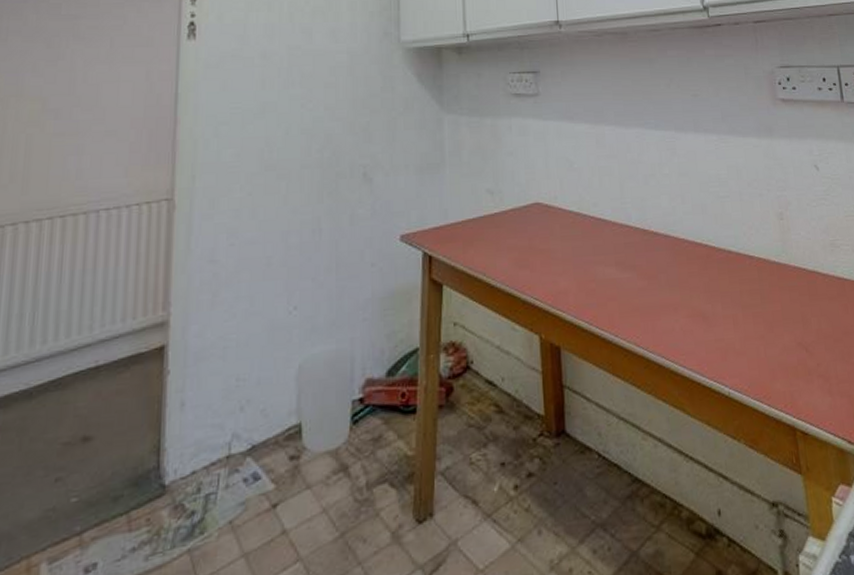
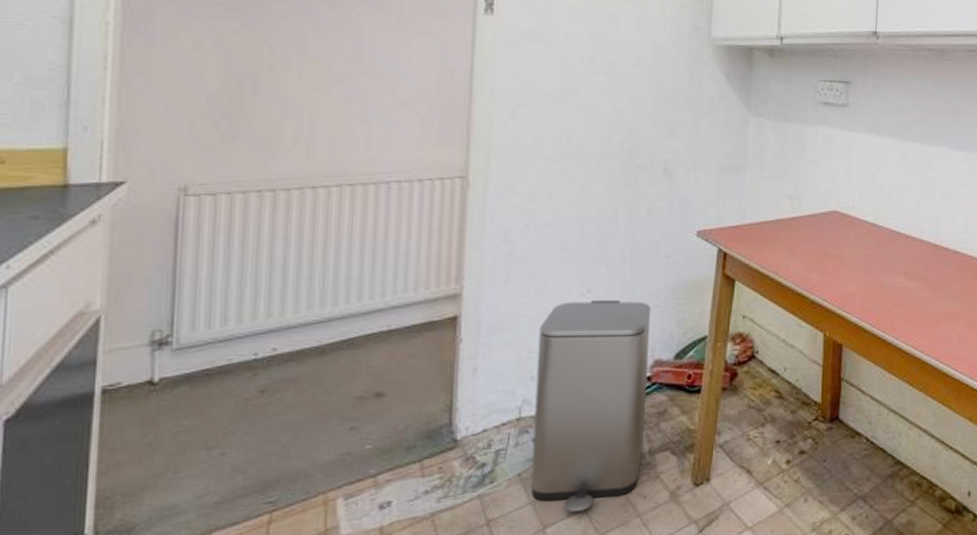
pedal bin: none [243,315,361,564] -> present [531,300,652,513]

